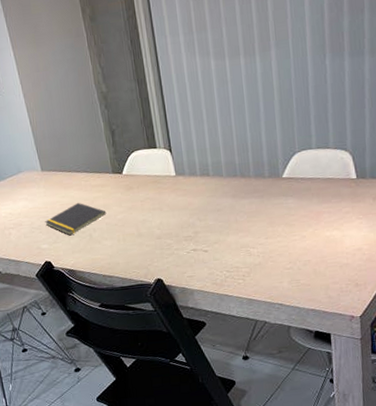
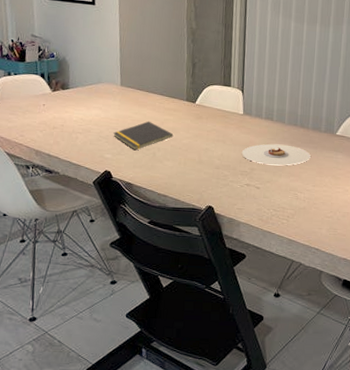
plate: none [181,199,258,225] -> present [241,143,311,166]

